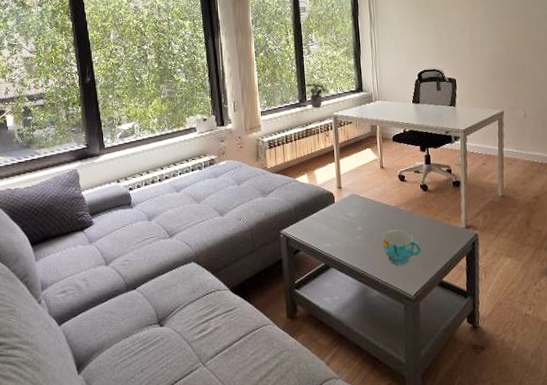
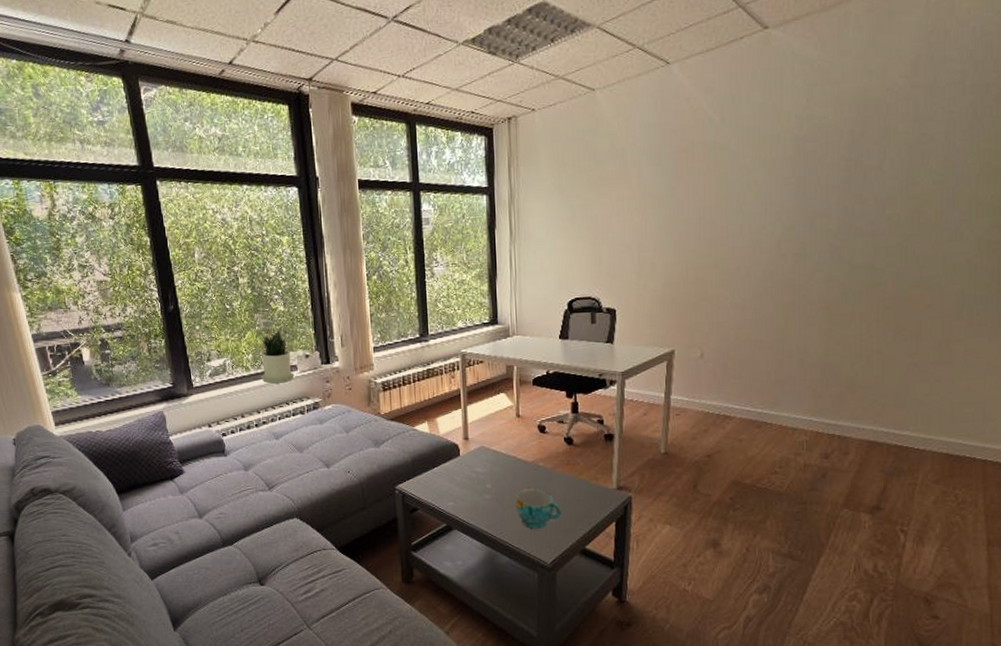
planter: none [165,98,194,144] -> present [260,330,295,384]
potted plant: present [299,83,329,108] -> none [420,313,456,343]

